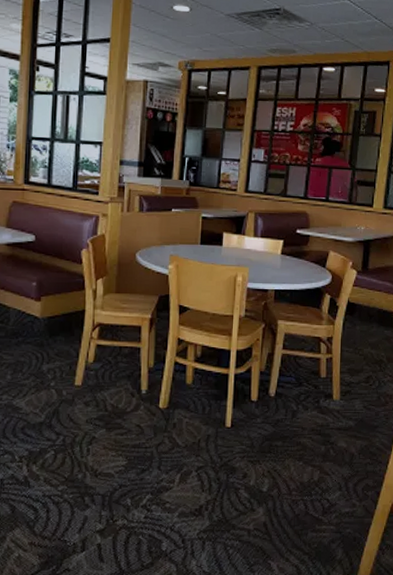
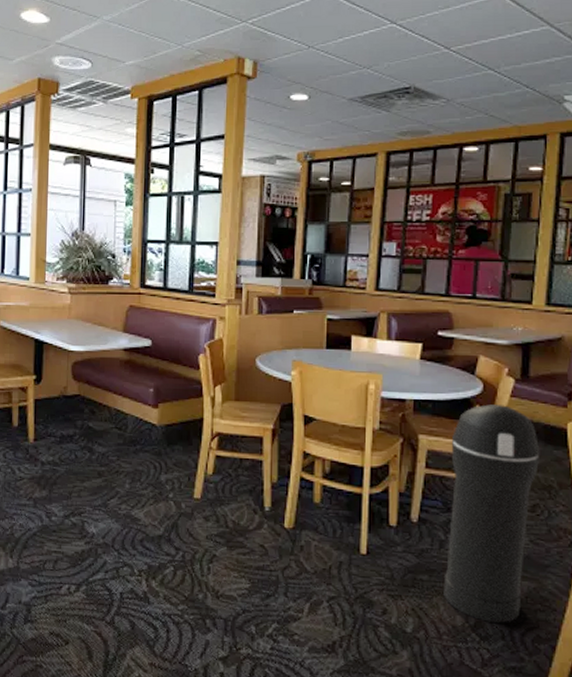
trash can: none [294,293,375,477] -> present [443,404,540,623]

